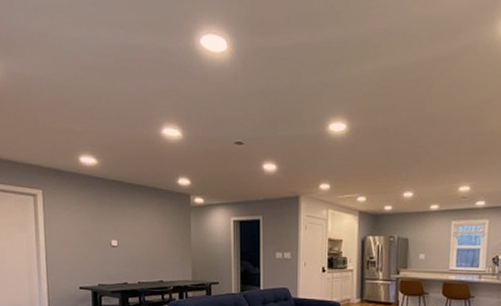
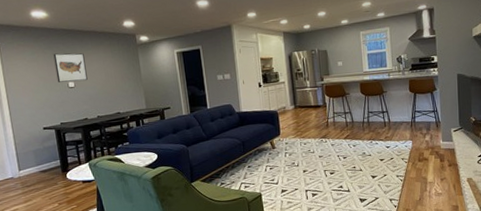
wall art: none [98,206,132,241] -> present [53,53,88,83]

